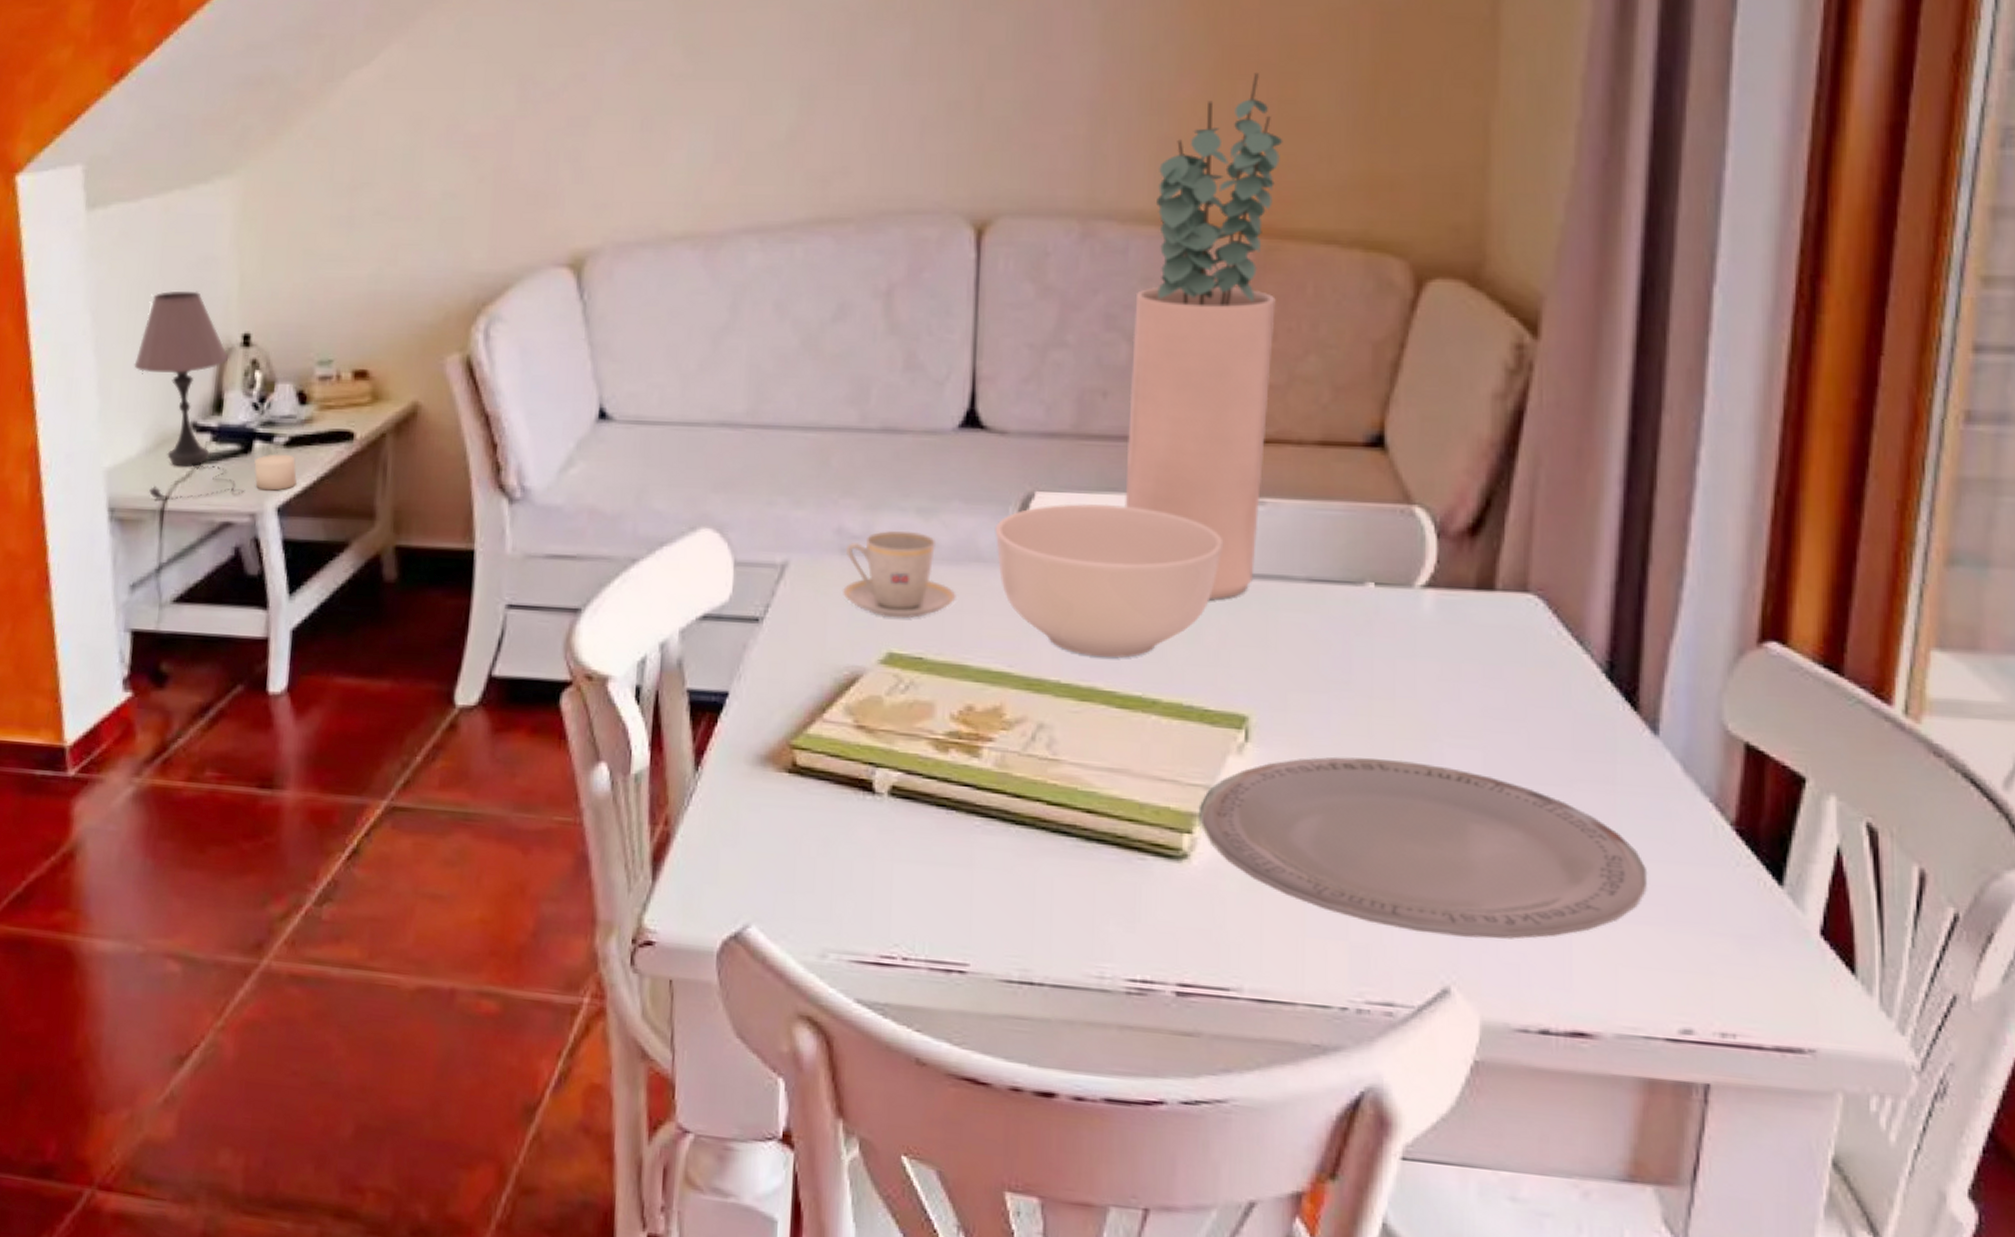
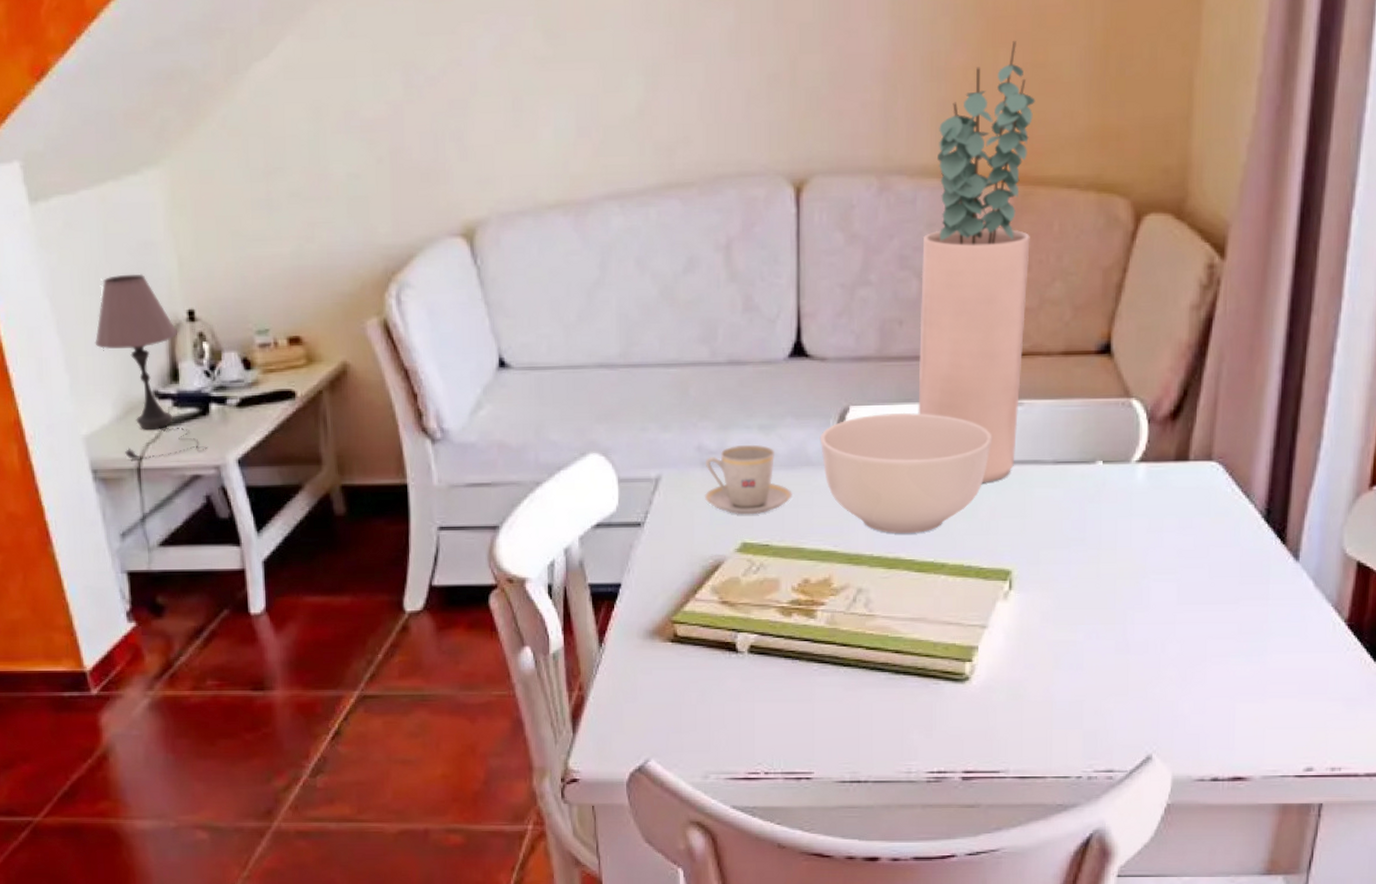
candle: present [254,452,297,491] -> none [213,413,251,446]
plate: present [1200,756,1647,939] -> none [977,595,1287,718]

